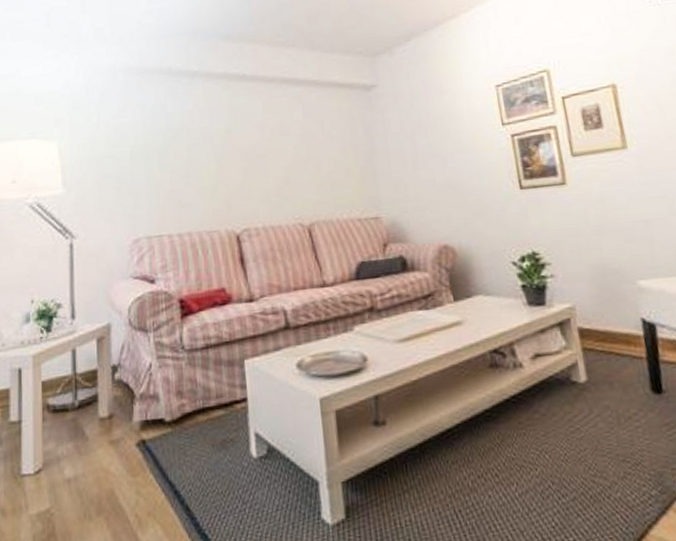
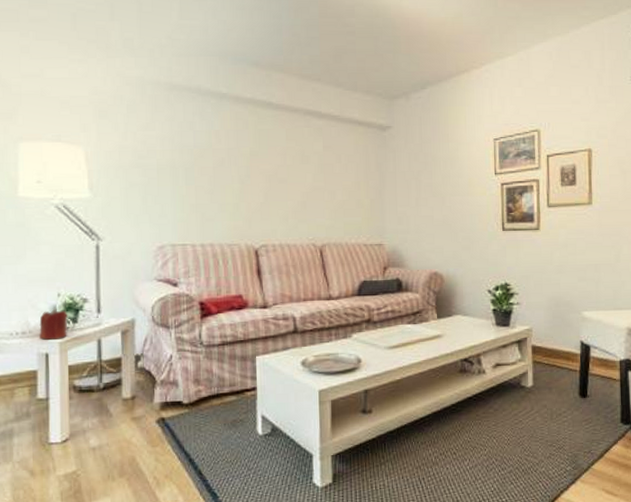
candle: none [12,316,42,353] -> present [39,308,68,340]

